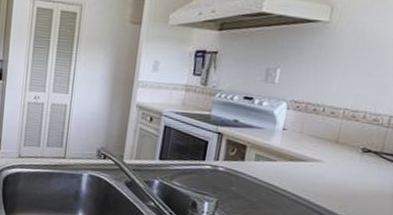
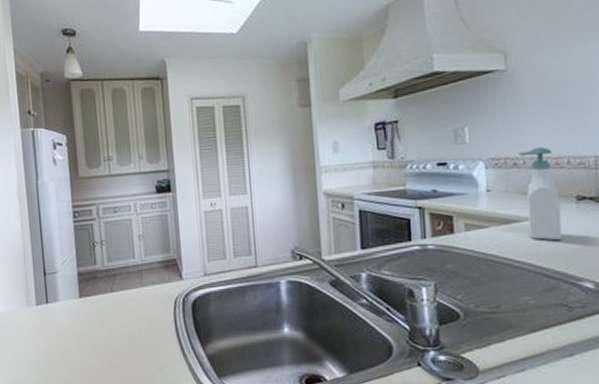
soap bottle: none [311,98,352,185] -> present [518,146,562,241]

